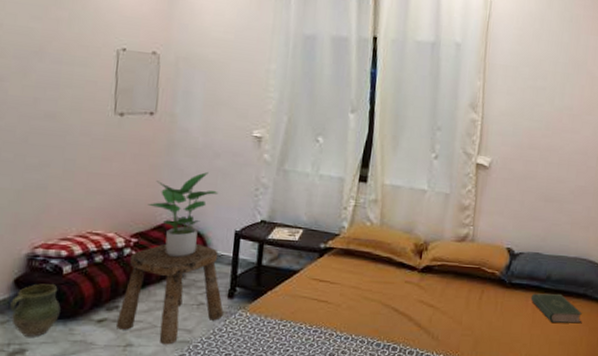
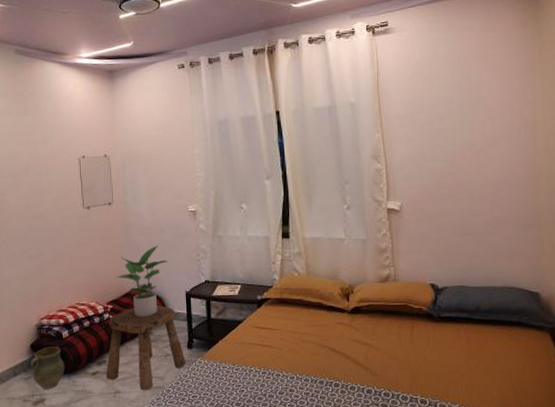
book: present [531,293,583,324] -> none [462,323,521,353]

